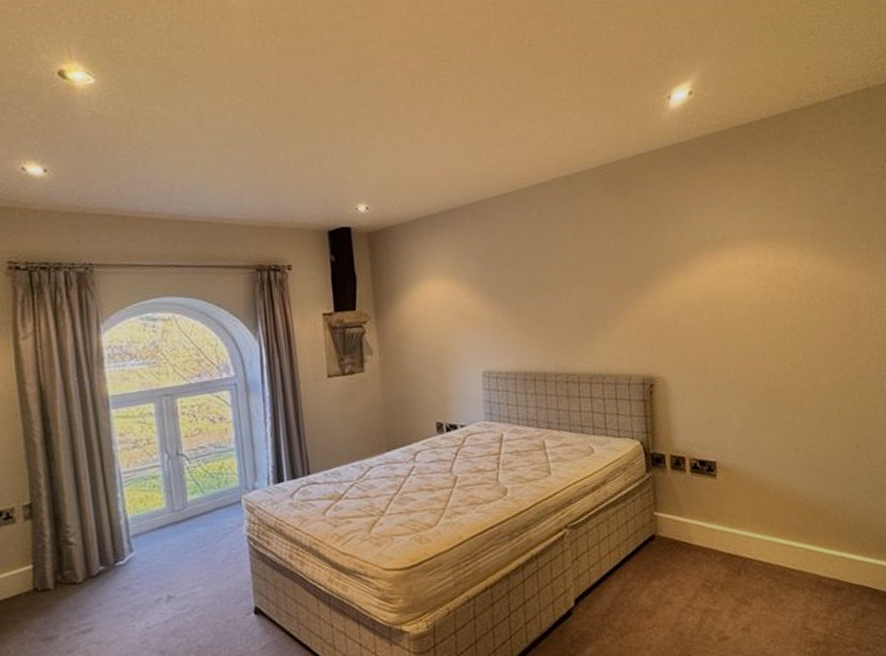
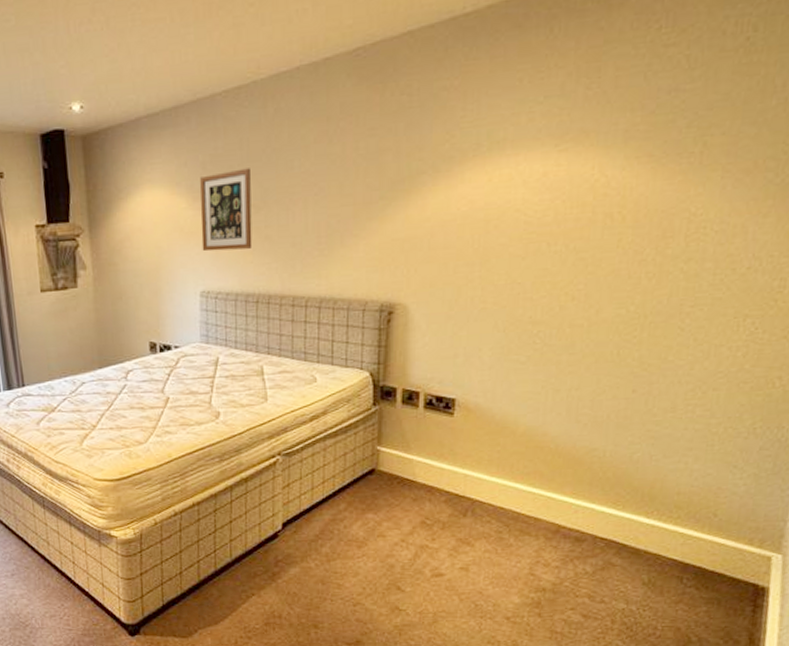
wall art: none [477,261,527,335] -> present [200,168,253,252]

